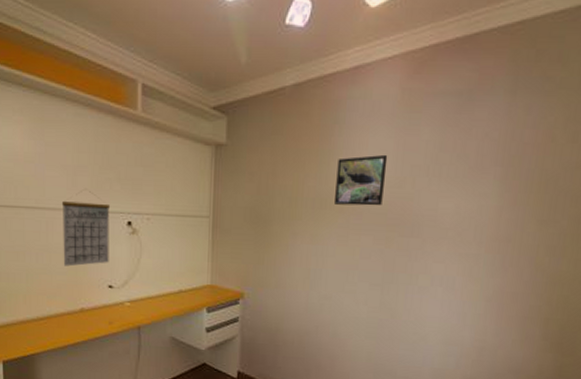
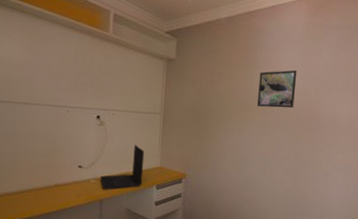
calendar: present [61,191,109,267] -> none [44,92,84,150]
laptop: none [137,258,191,315] -> present [100,145,145,190]

